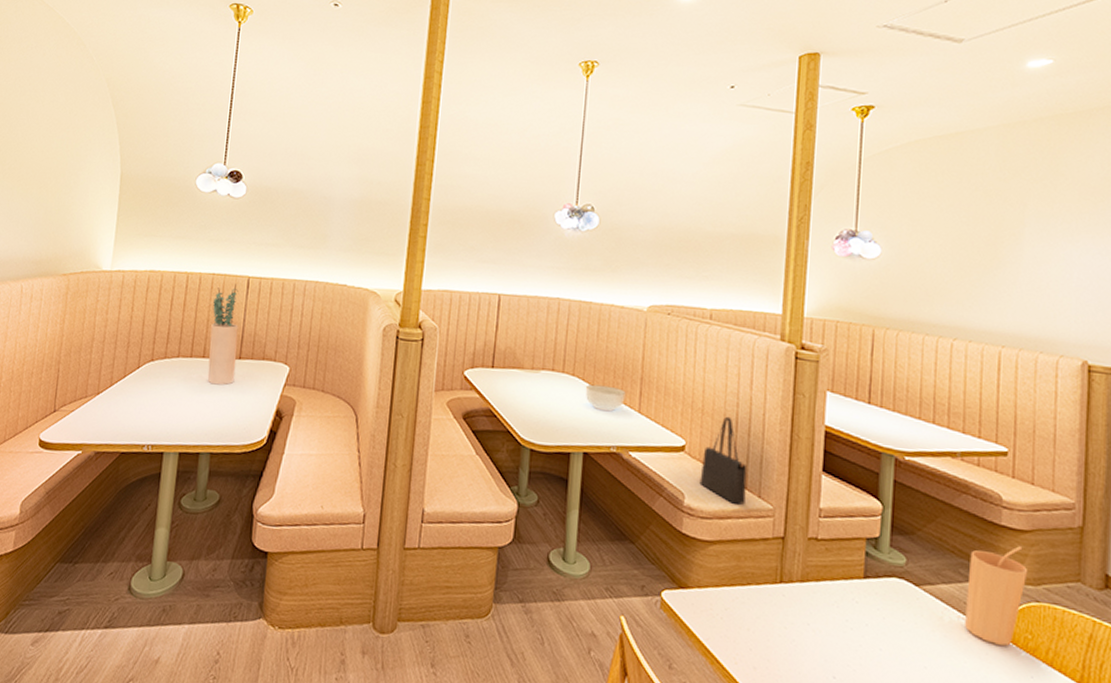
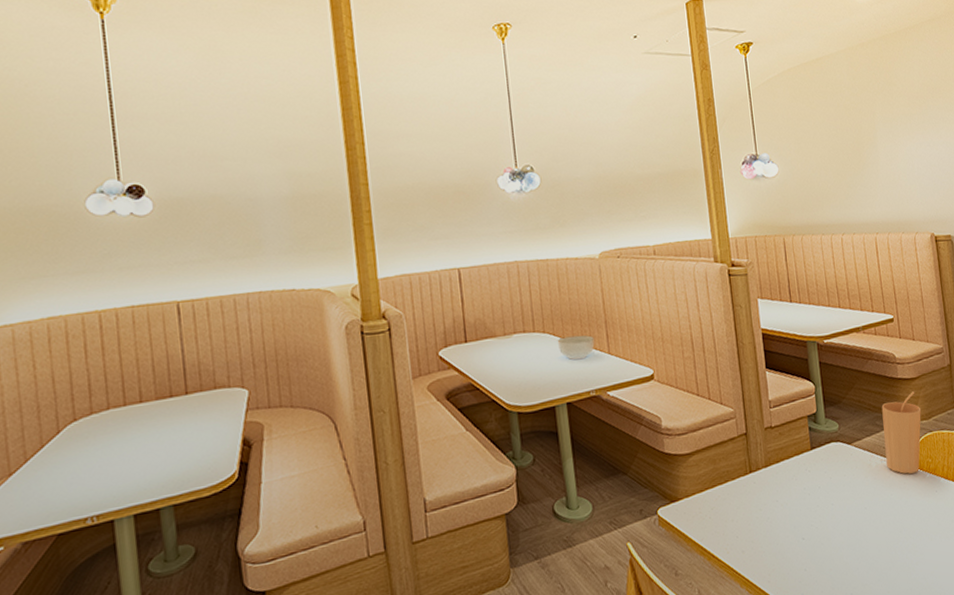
vase: present [207,284,239,386] -> none [139,312,185,430]
tote bag: present [699,416,747,505] -> none [669,339,711,416]

